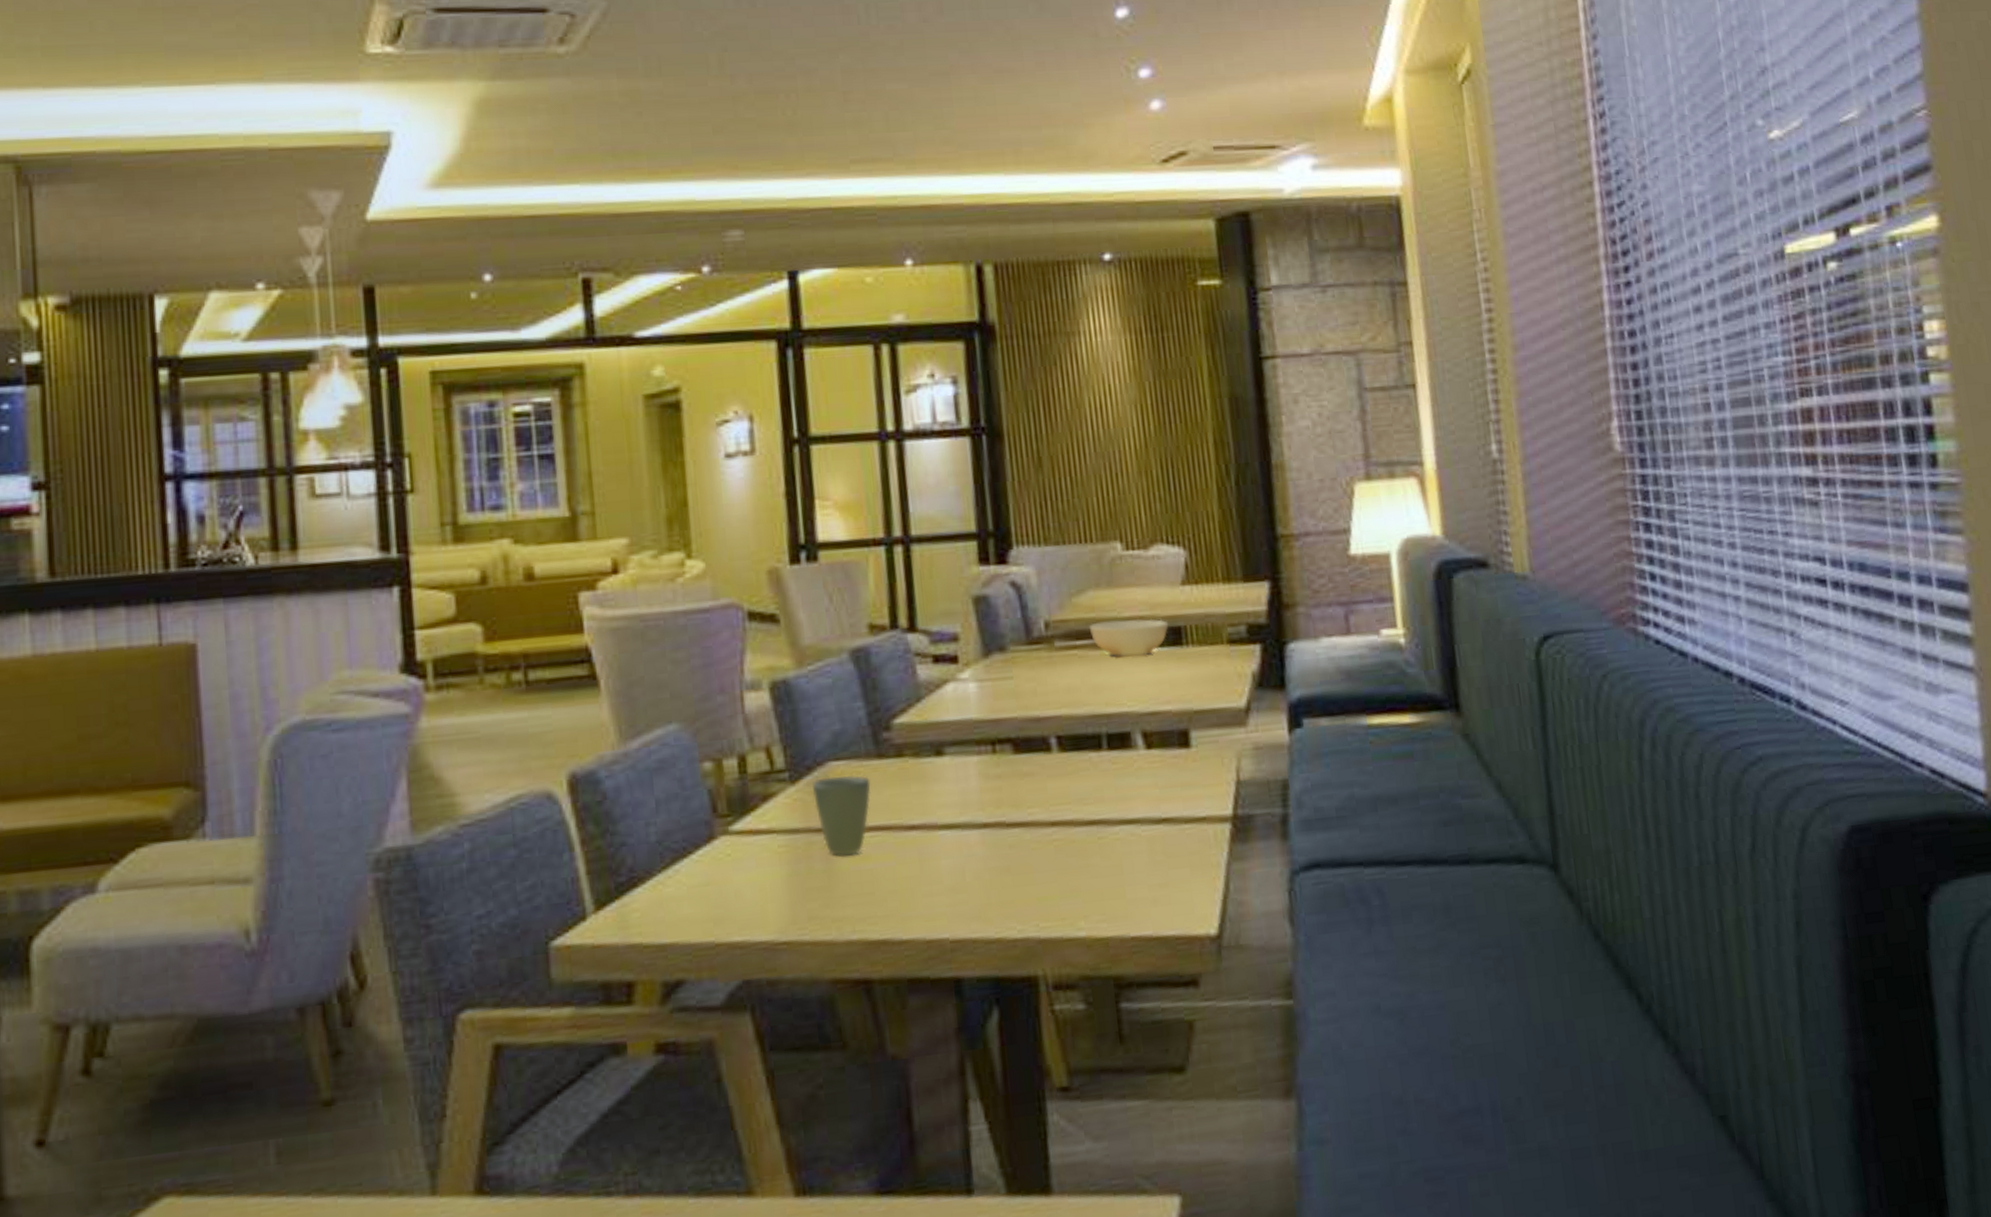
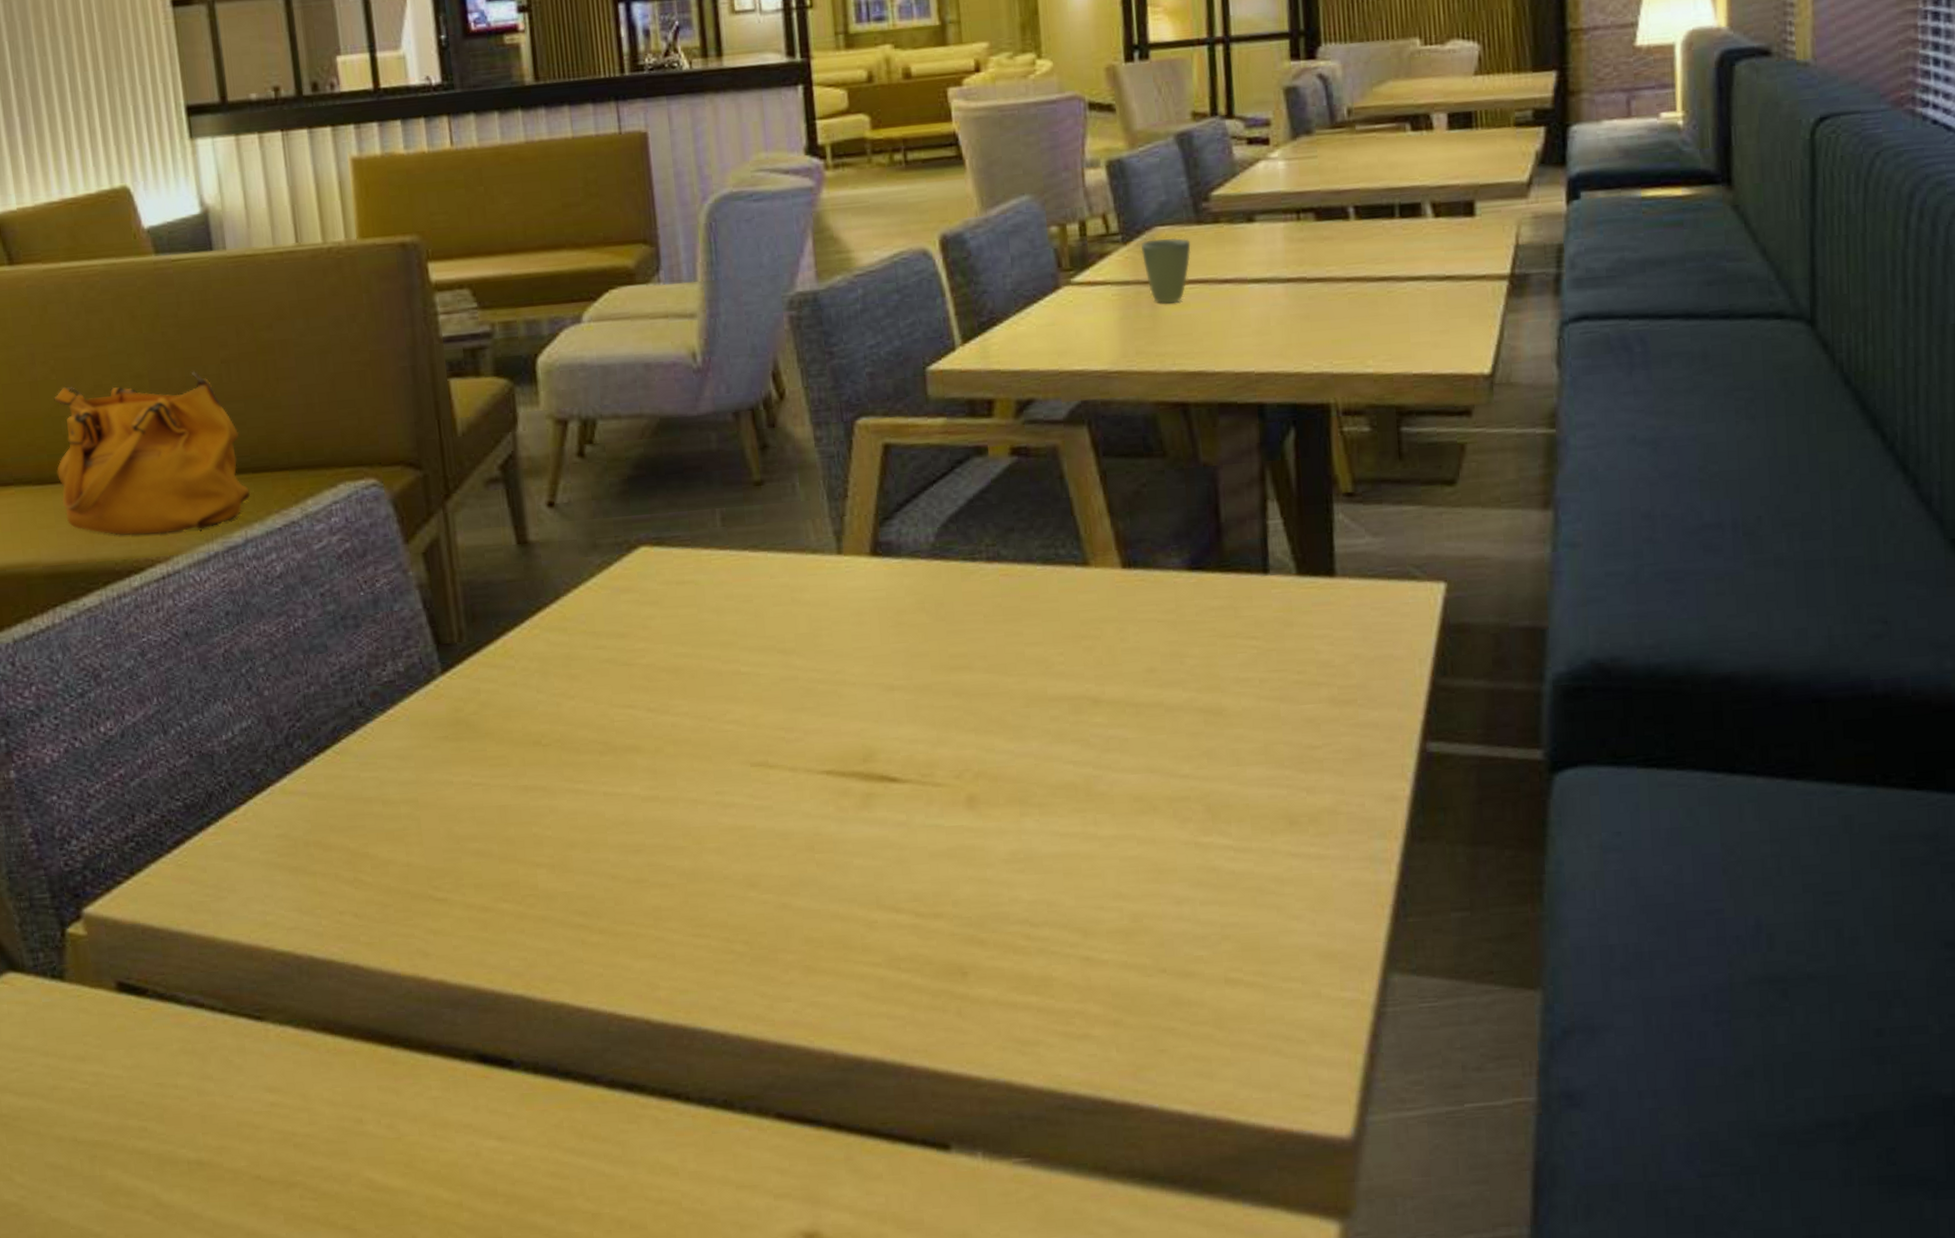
bowl: present [1088,618,1169,657] -> none [1387,105,1461,139]

